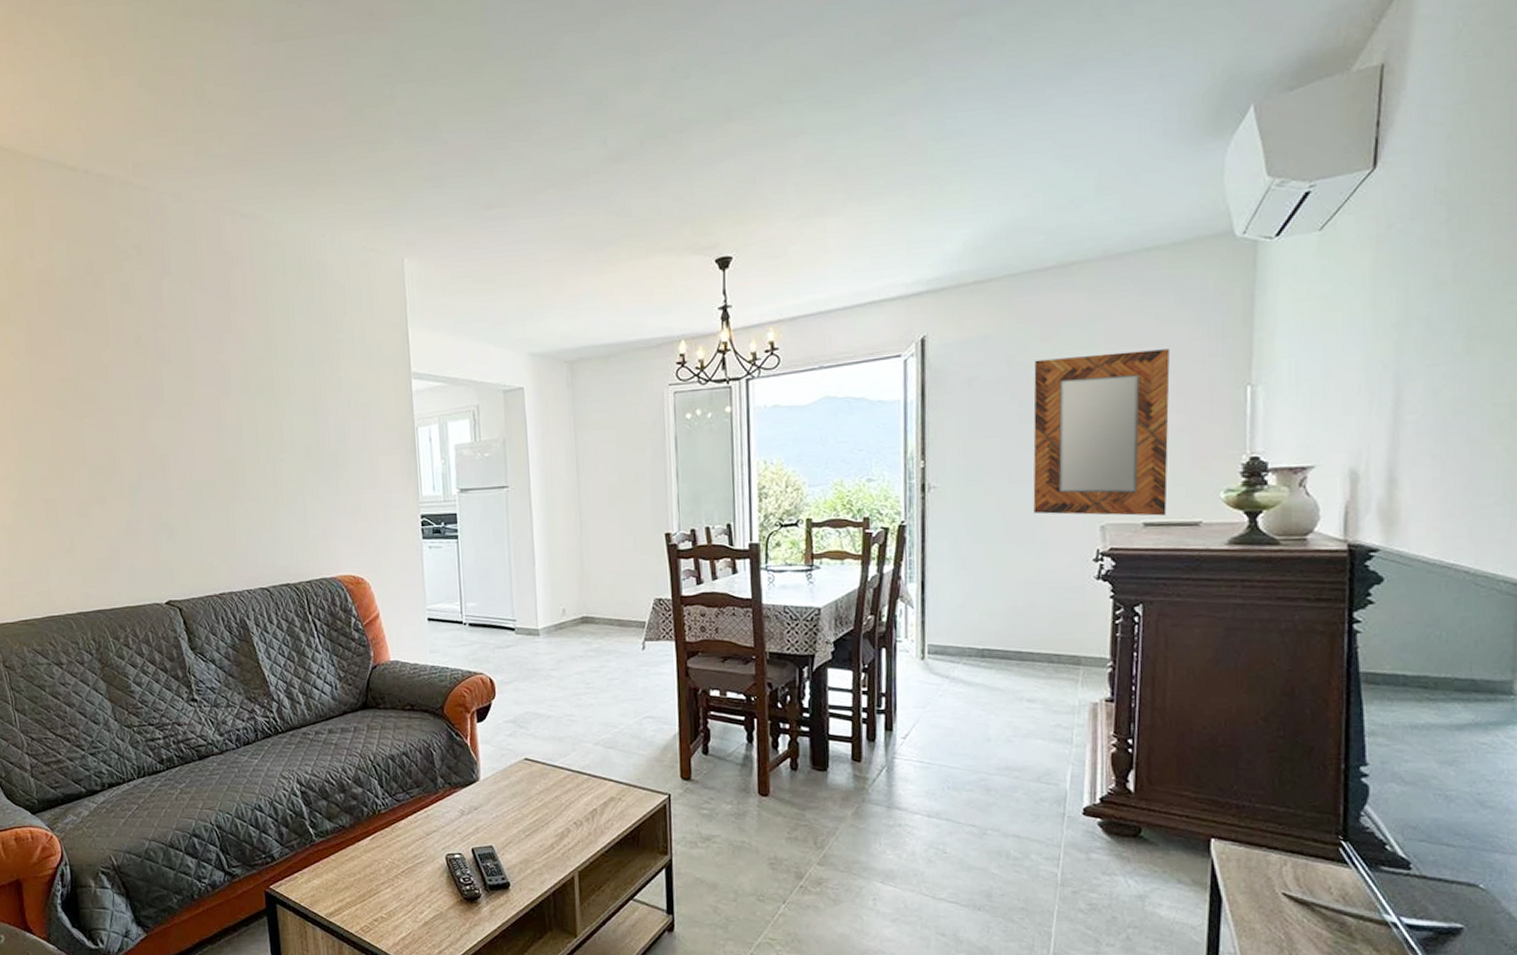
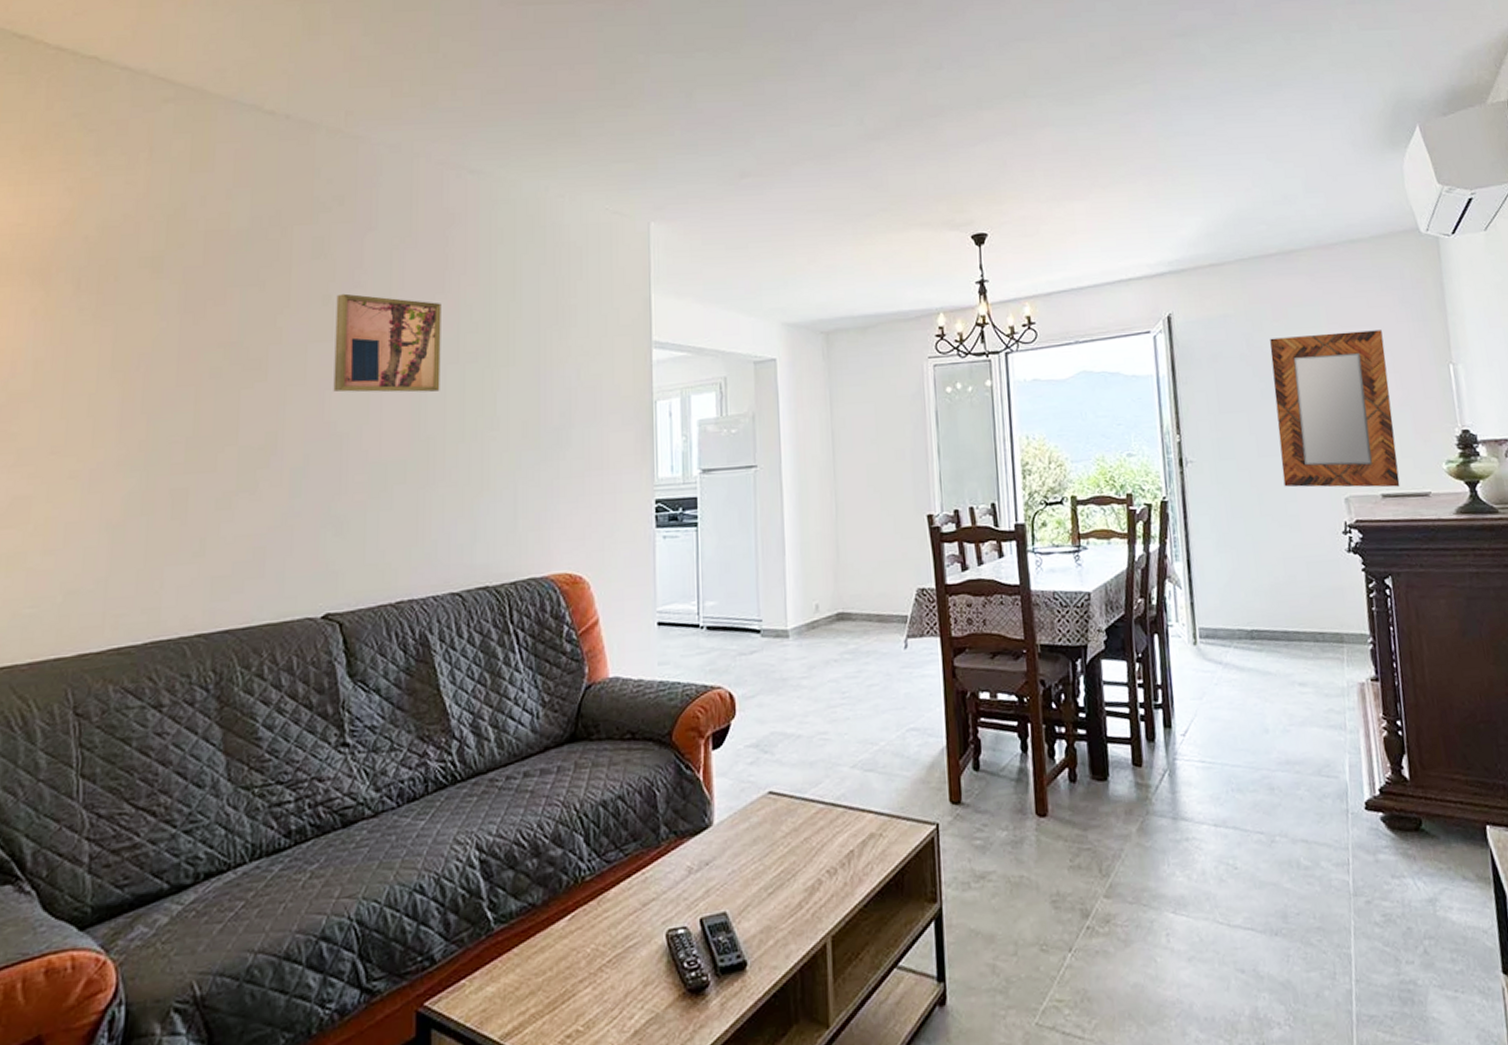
wall art: none [145,334,236,421] -> present [333,293,441,393]

